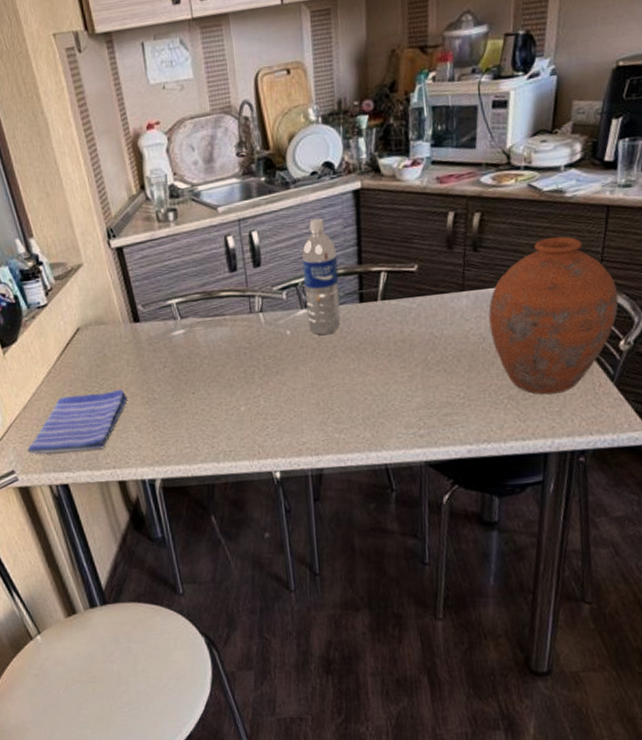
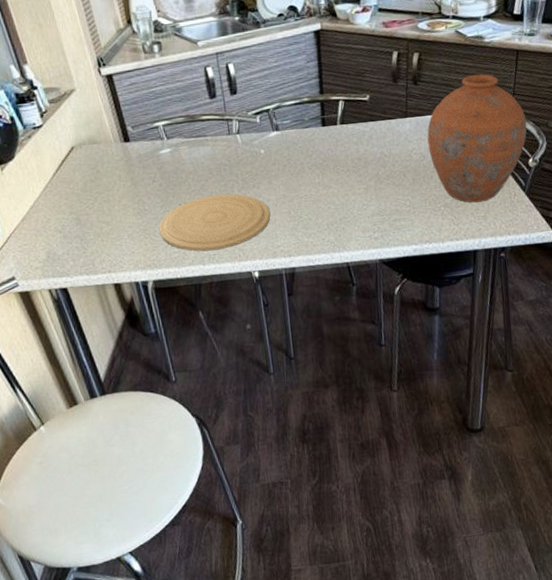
dish towel: present [26,389,128,454] -> none [26,201,121,262]
plate: none [169,381,296,447] -> present [159,194,271,251]
water bottle: present [301,218,341,336] -> none [272,53,307,154]

